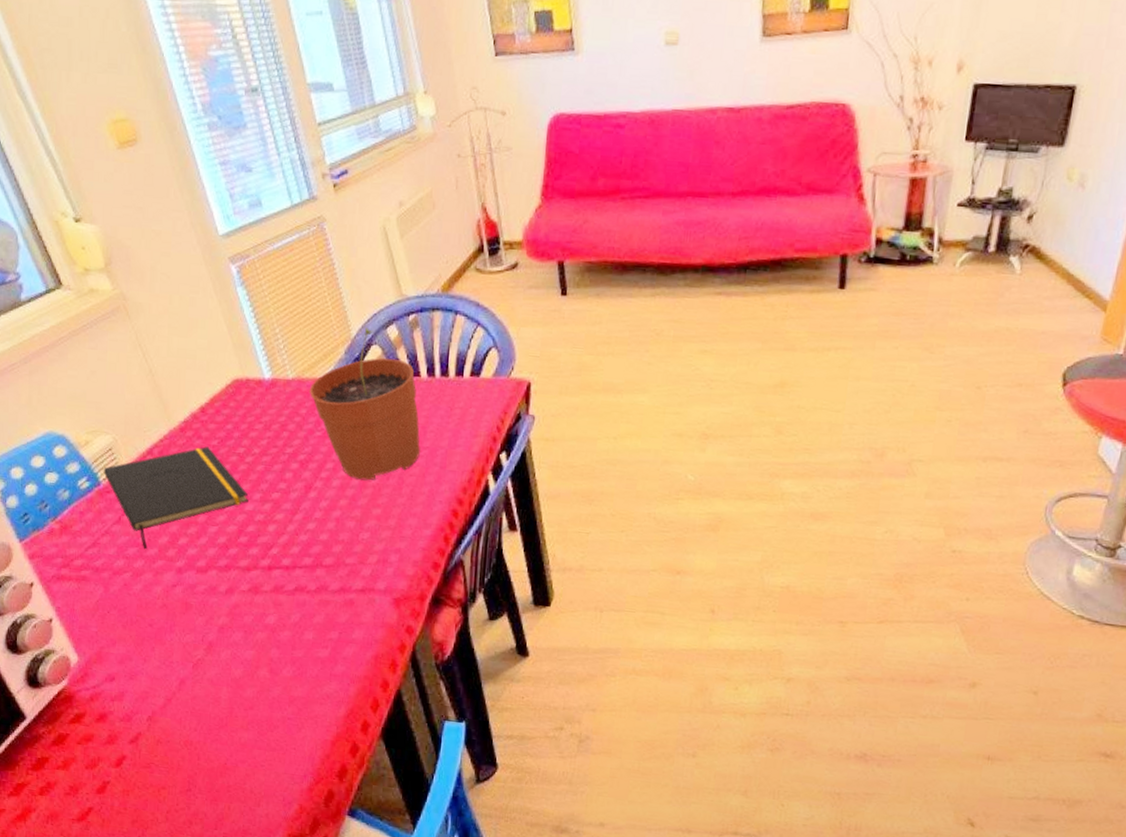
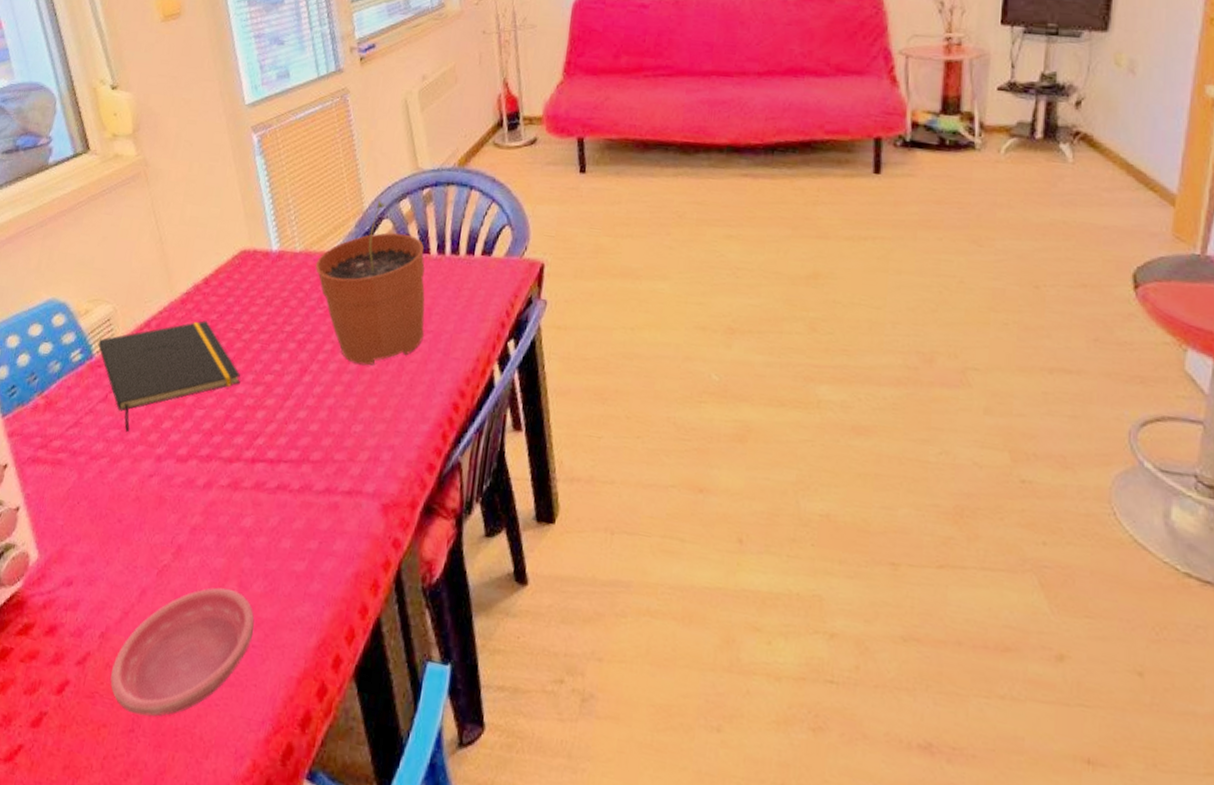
saucer: none [163,674,288,778] -> present [110,587,255,717]

